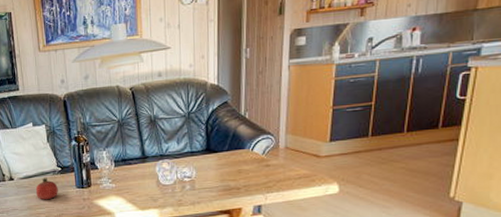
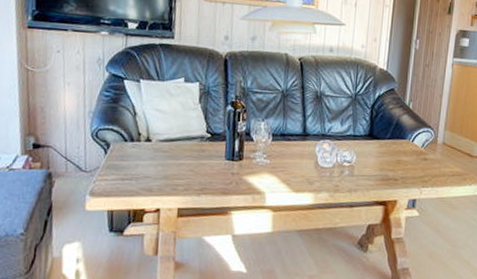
fruit: present [35,177,58,200] -> none [176,143,204,170]

